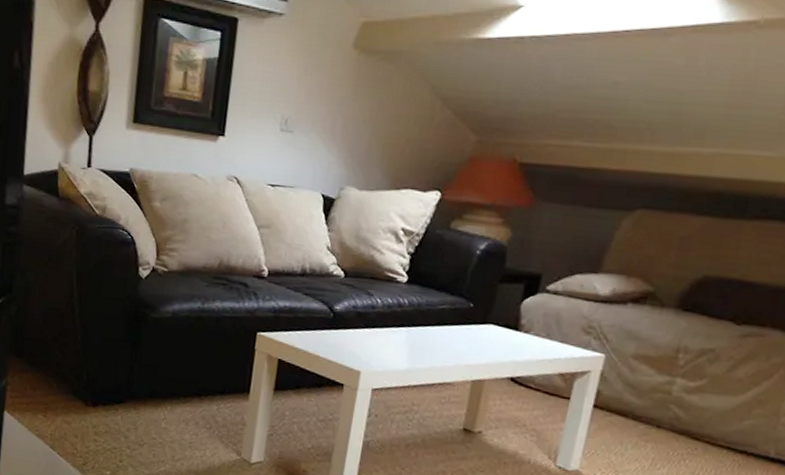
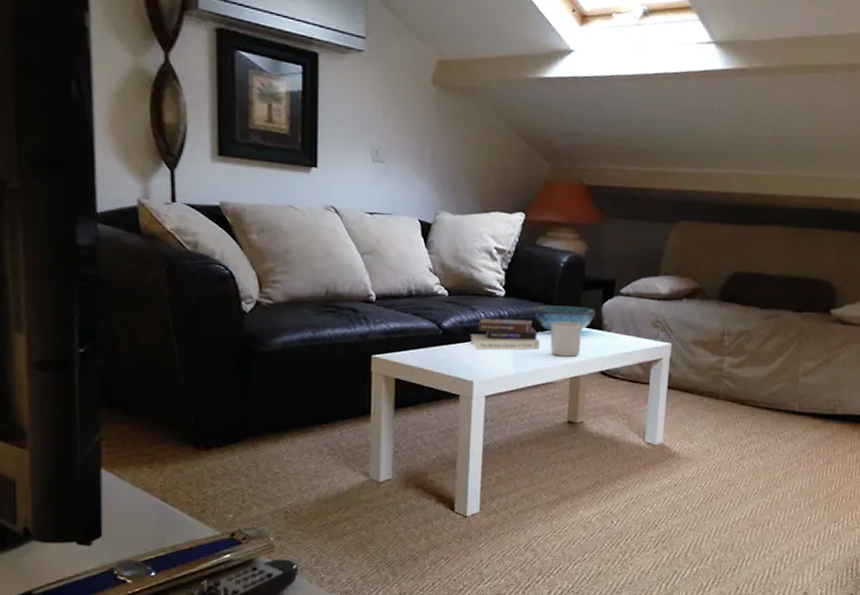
books: none [361,305,441,346] -> present [469,319,540,351]
decorative bowl: none [436,296,513,329] -> present [532,305,596,332]
mug: none [453,315,495,358] -> present [550,321,583,357]

